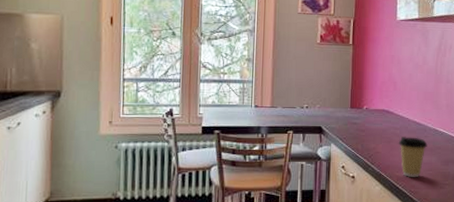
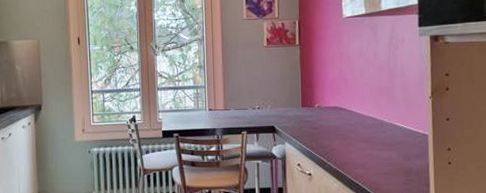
coffee cup: present [398,137,427,177] -> none [354,132,386,173]

